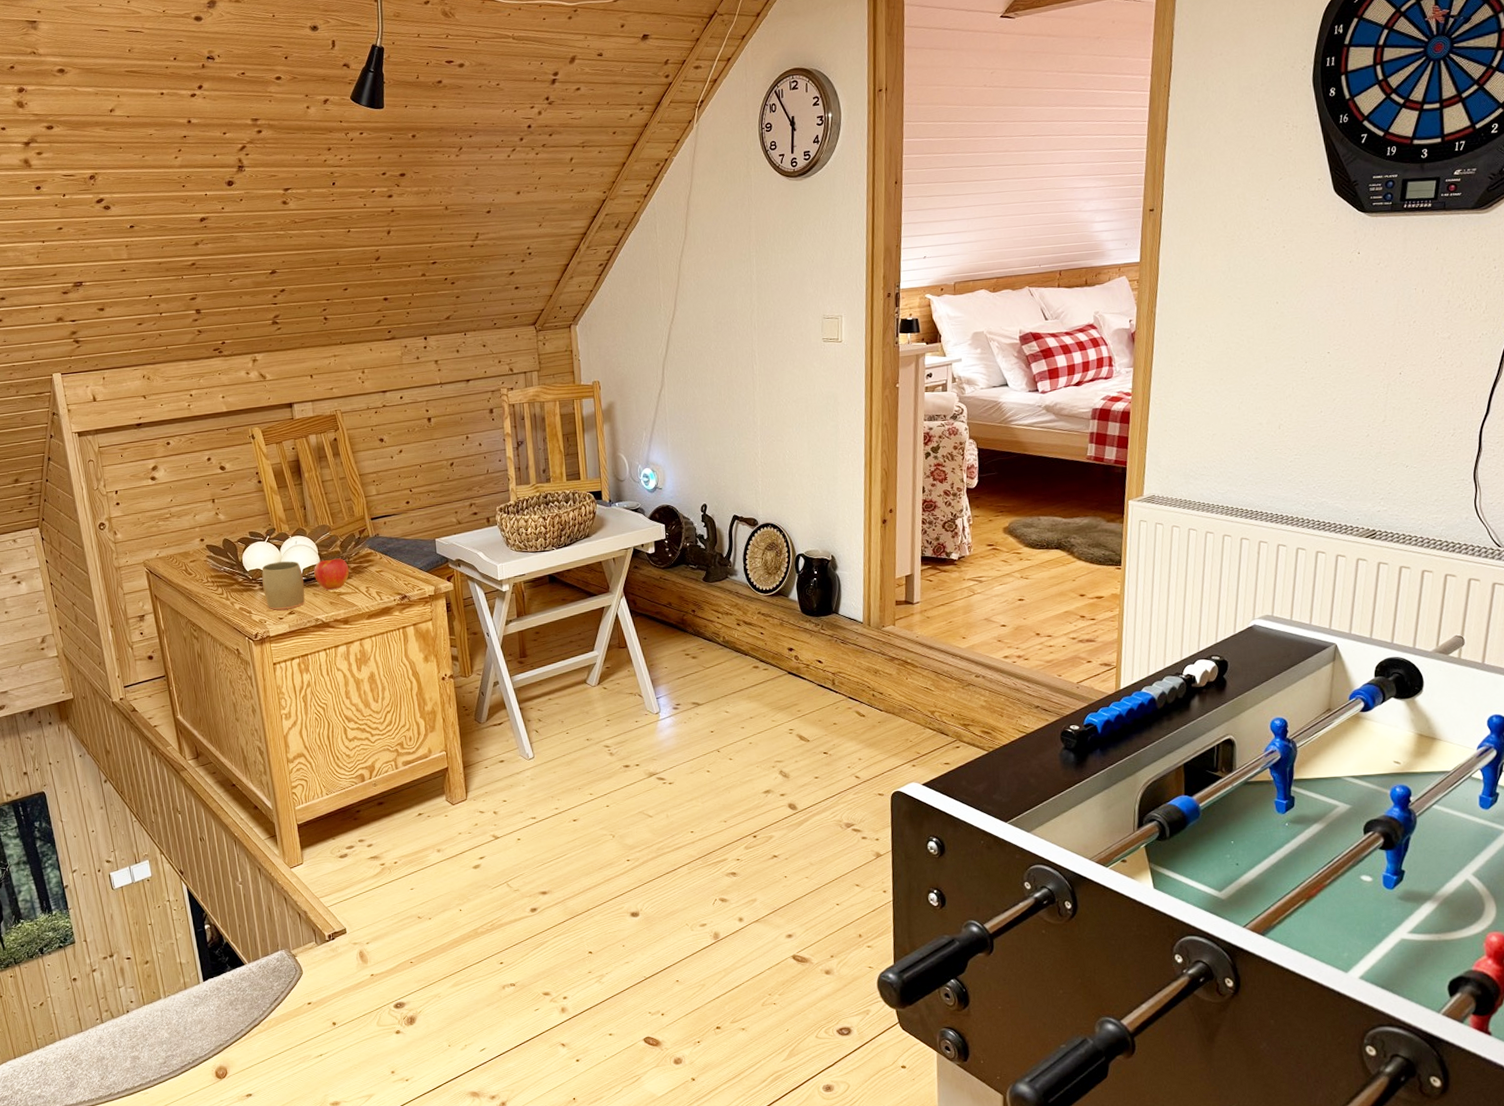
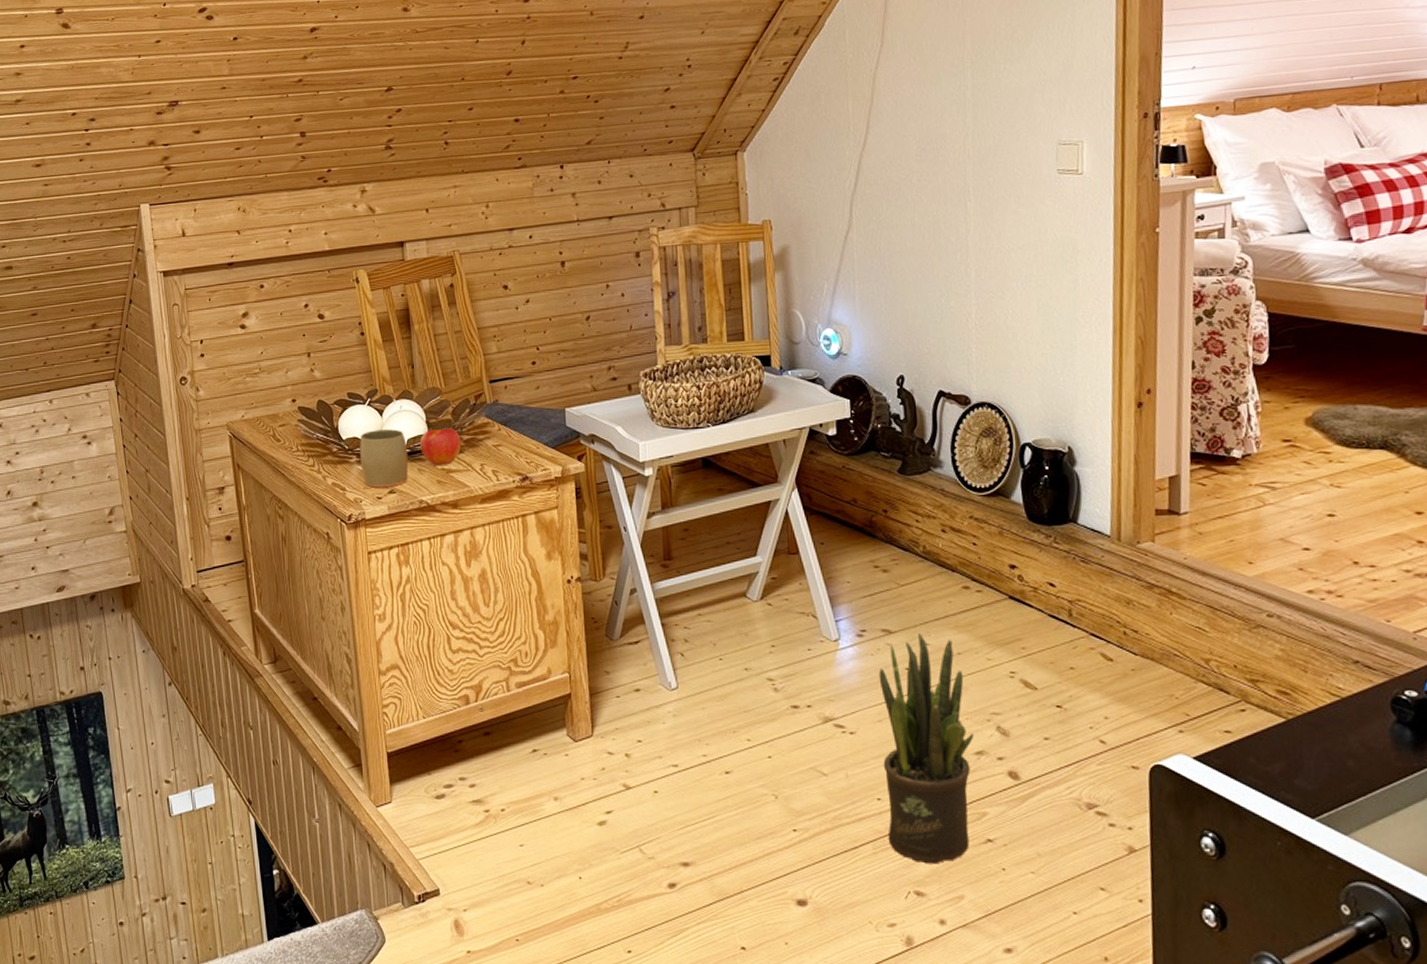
potted plant: none [690,704,763,877] -> present [878,633,974,863]

